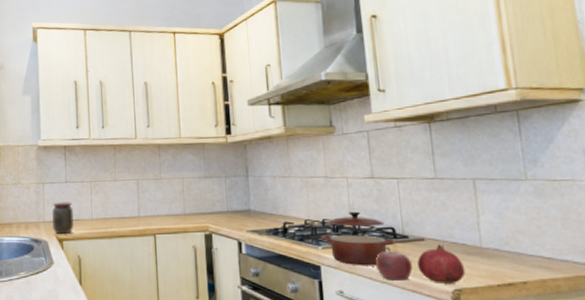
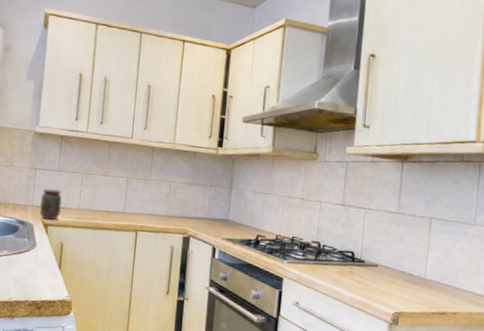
saucepan: present [320,211,397,266] -> none [287,233,354,284]
fruit: present [375,246,412,281] -> none [331,267,363,300]
fruit: present [417,244,466,283] -> none [368,271,408,307]

